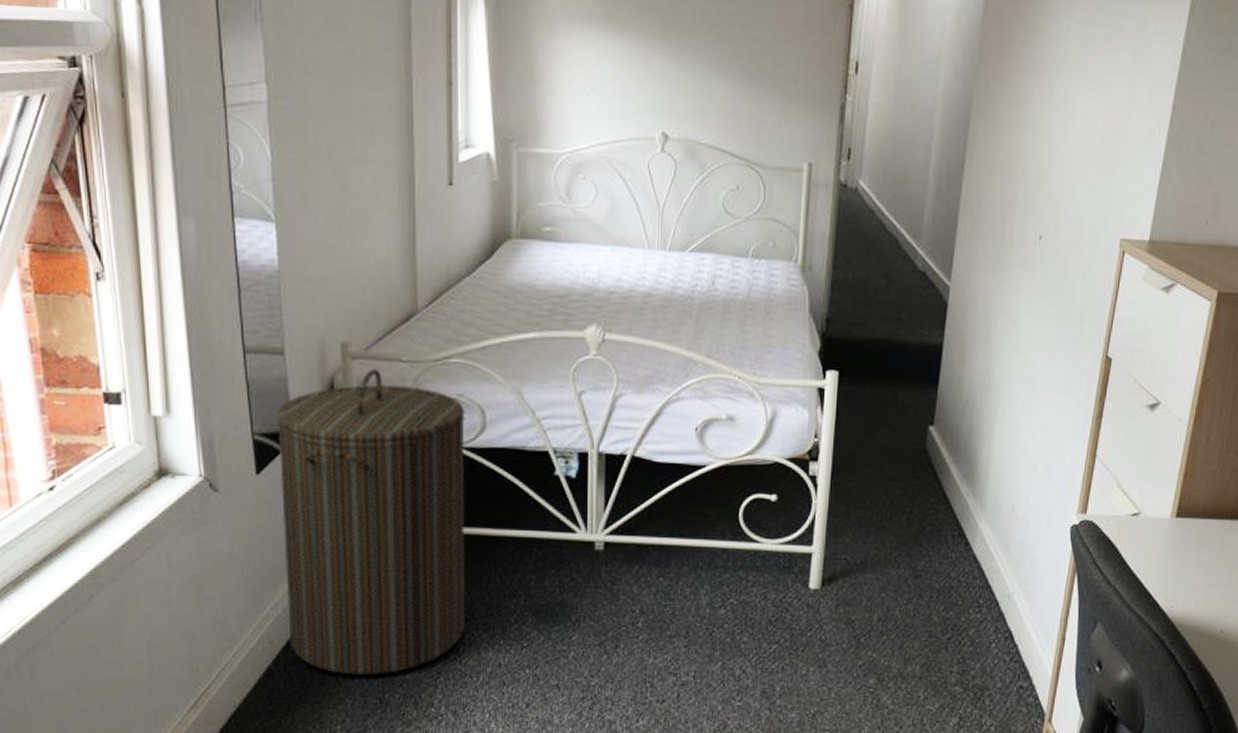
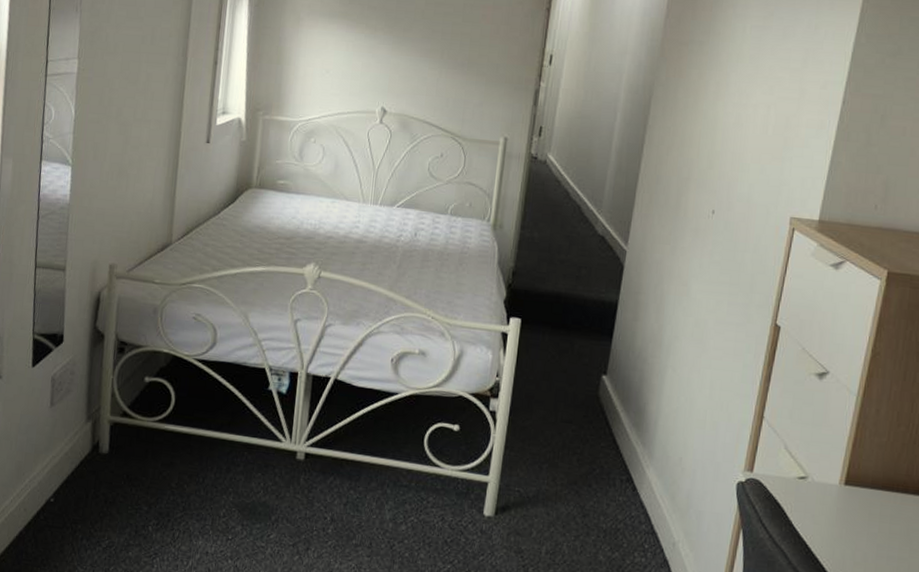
laundry hamper: present [276,368,466,675] -> none [40,287,201,549]

